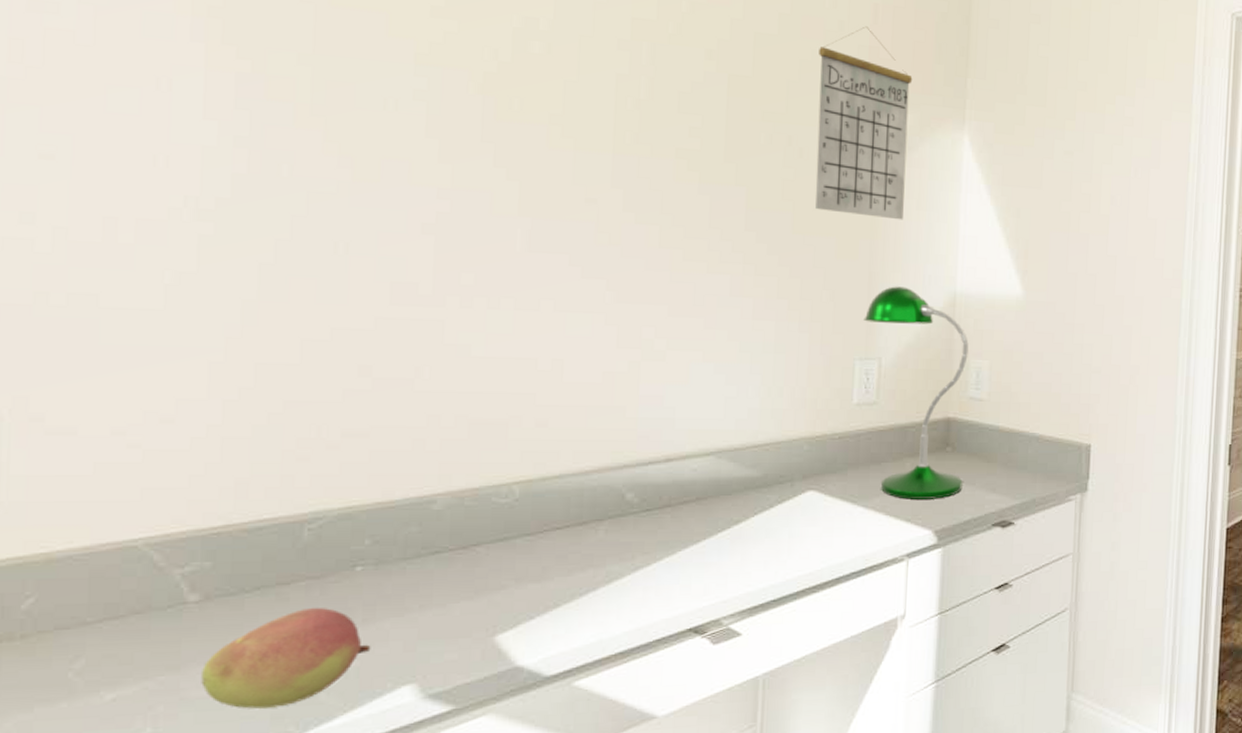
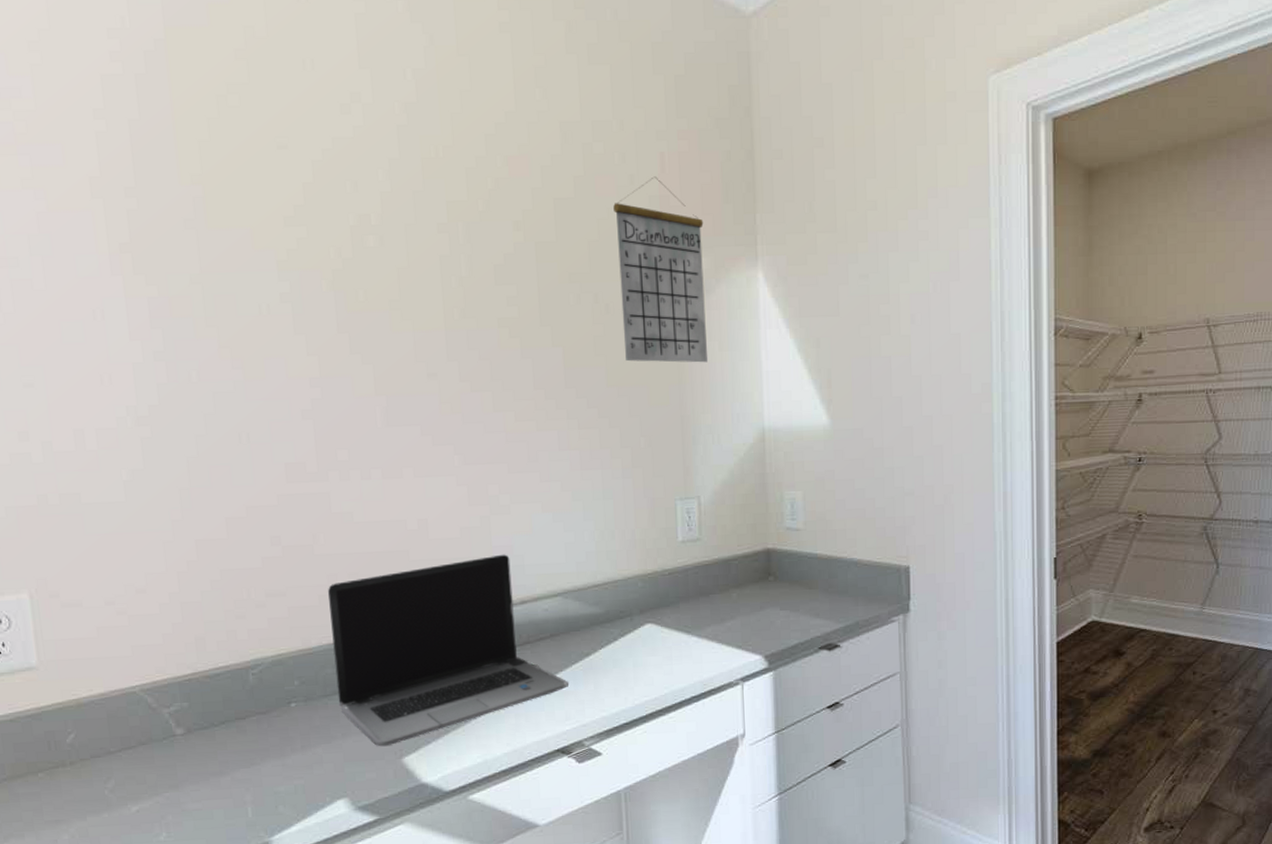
fruit: present [201,607,371,709] -> none [193,736,311,818]
laptop computer: none [420,405,711,622] -> present [328,554,568,747]
desk lamp: present [864,286,969,499] -> none [680,427,787,628]

